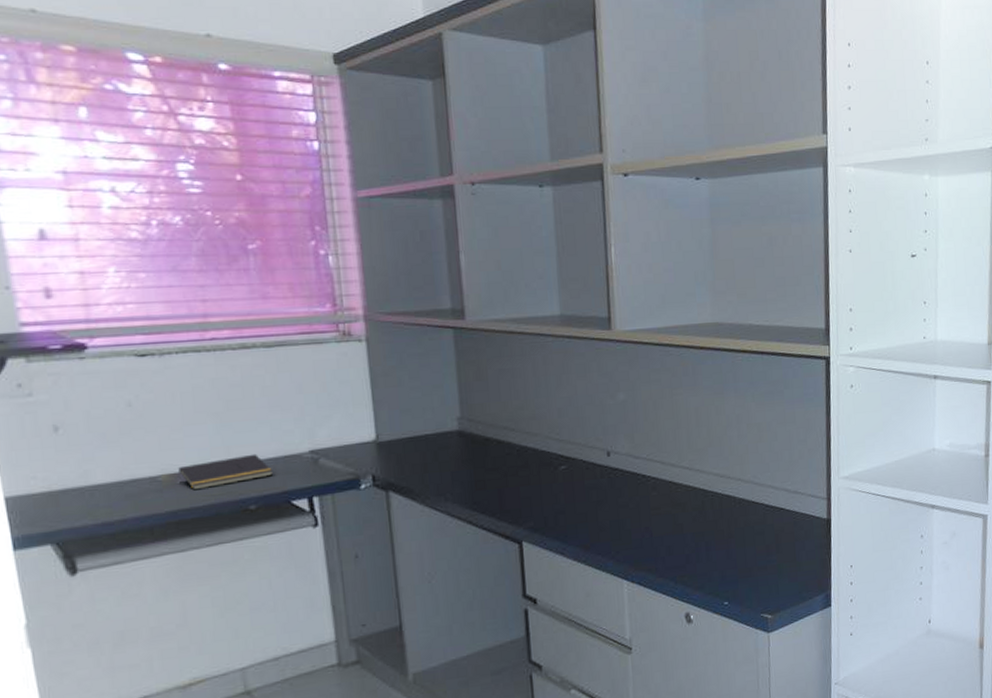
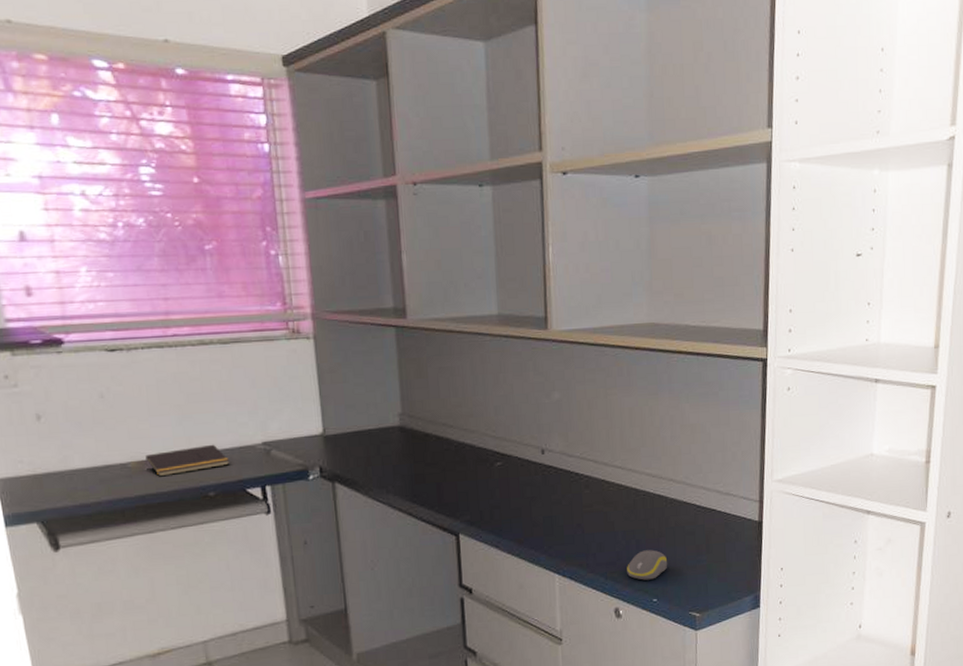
computer mouse: none [697,551,738,583] -> present [627,550,668,581]

